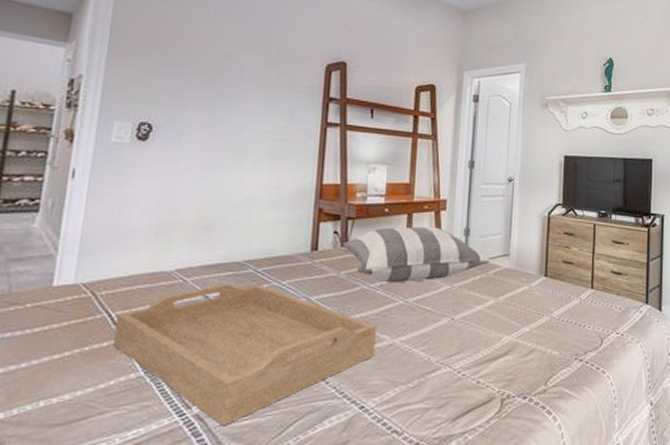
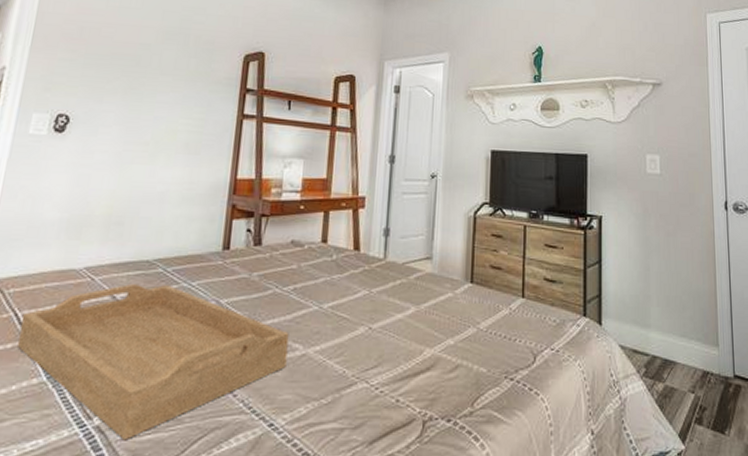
pillow: present [342,226,490,283] -> none [254,225,411,287]

